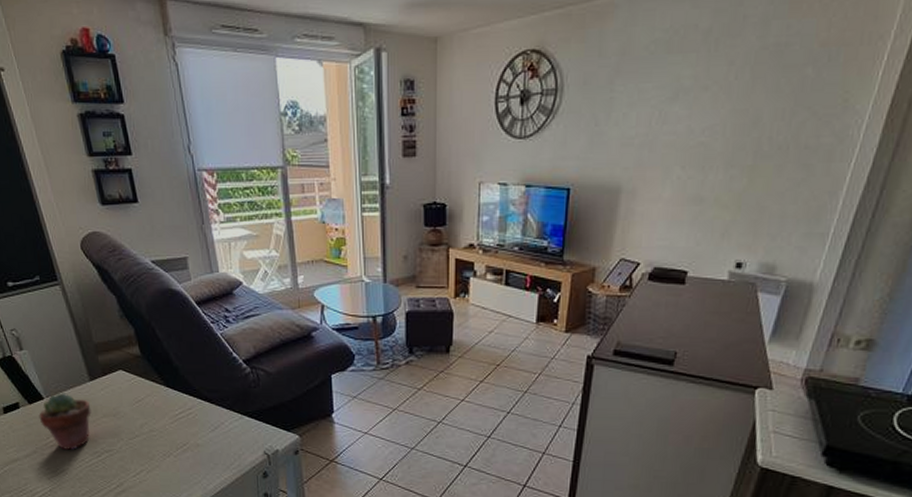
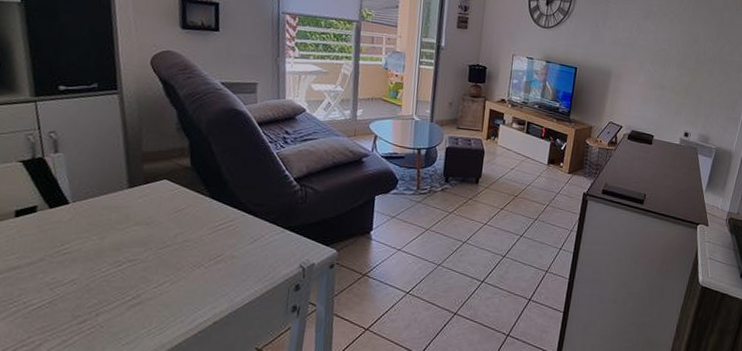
potted succulent: present [39,393,91,451] -> none [57,198,123,259]

